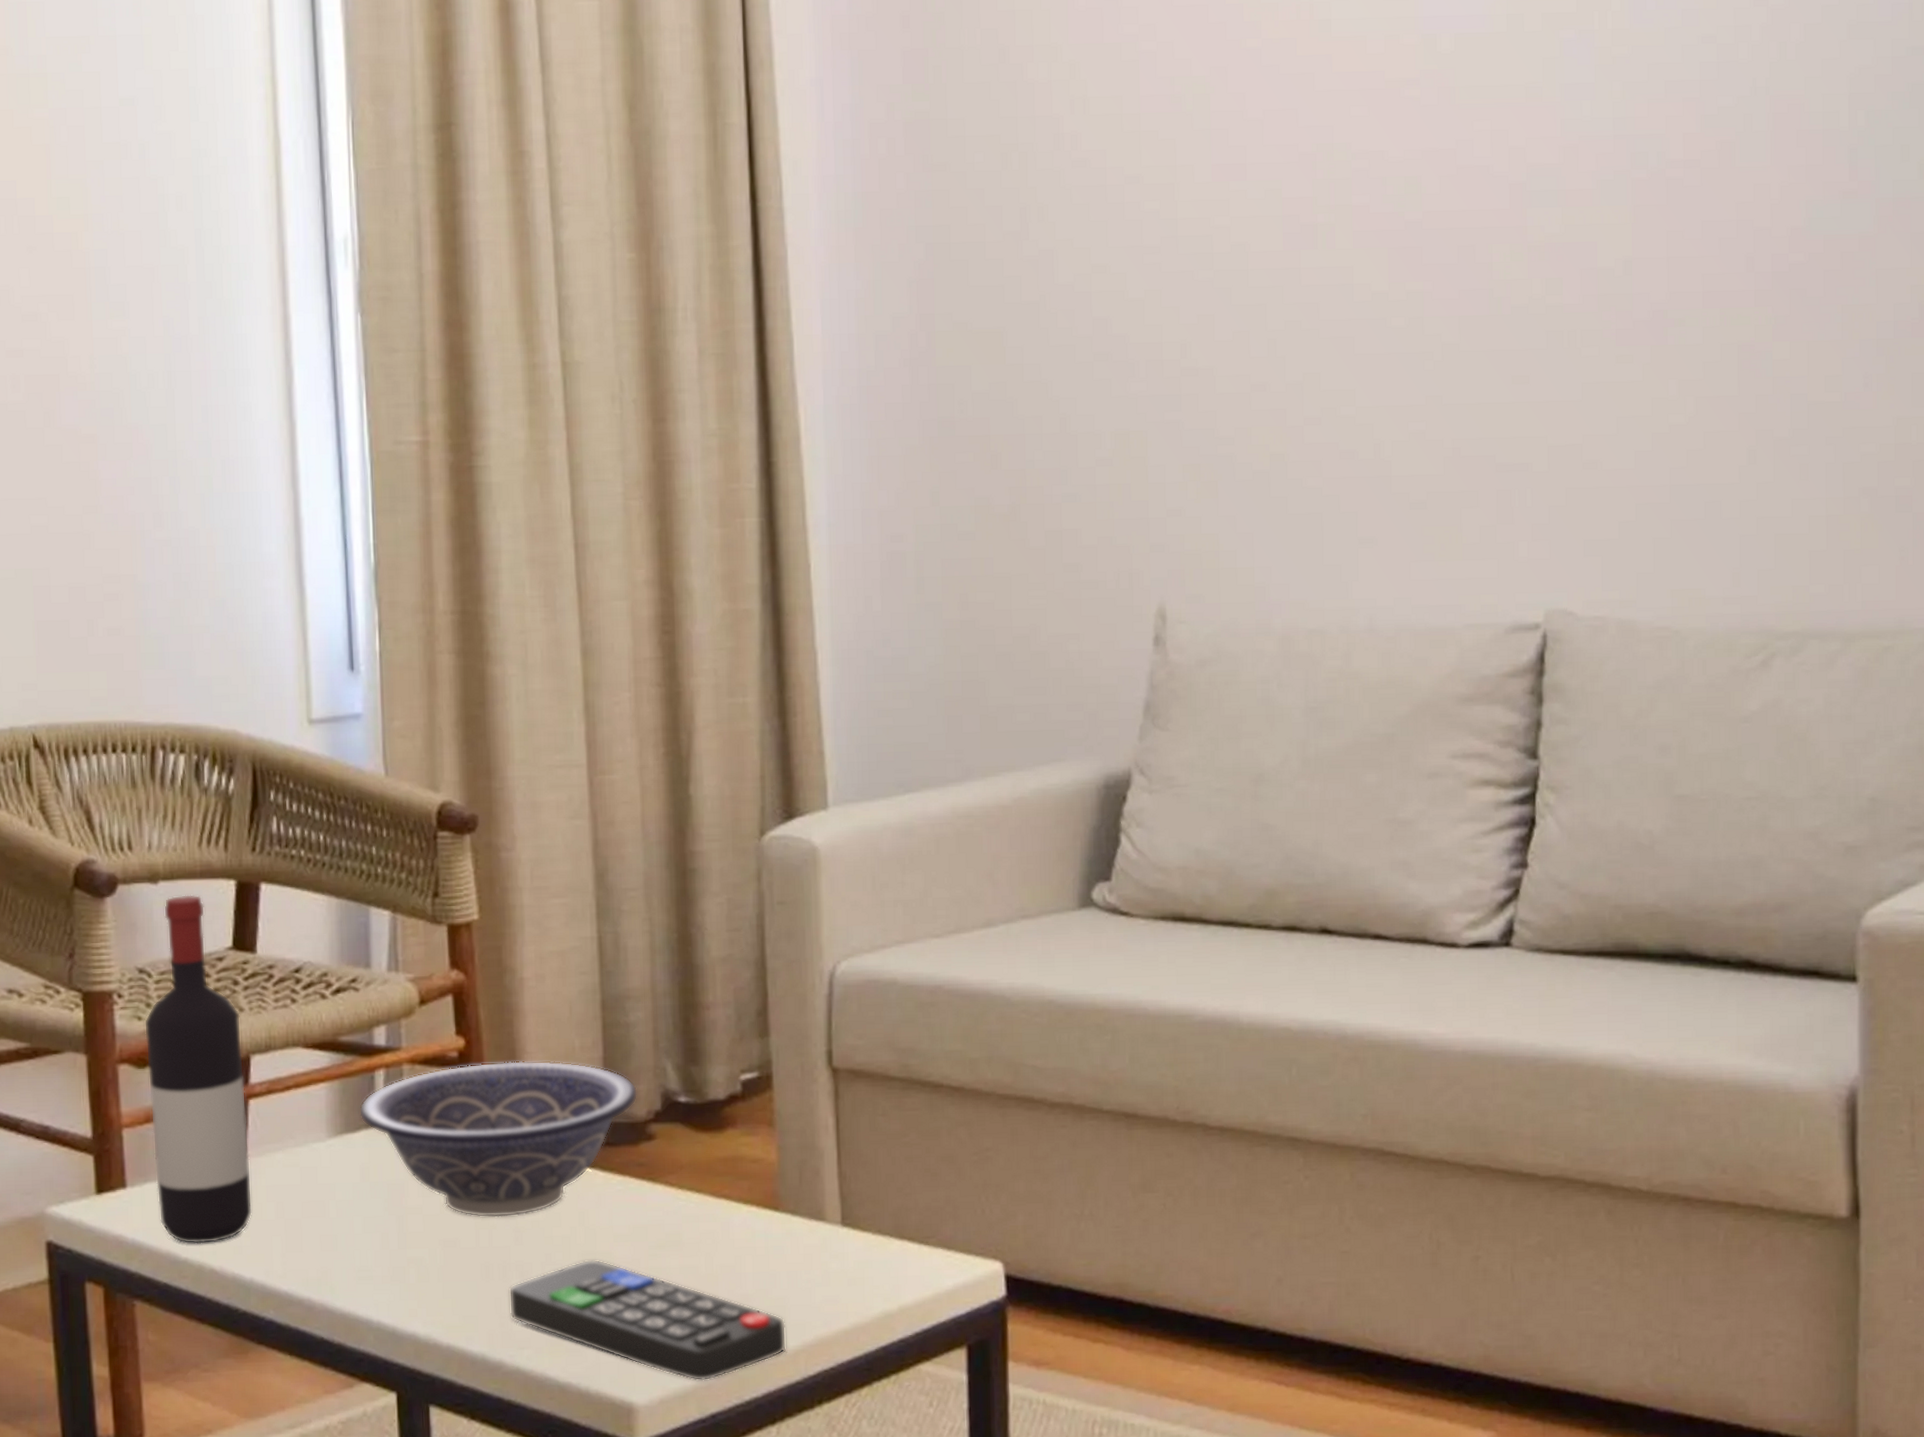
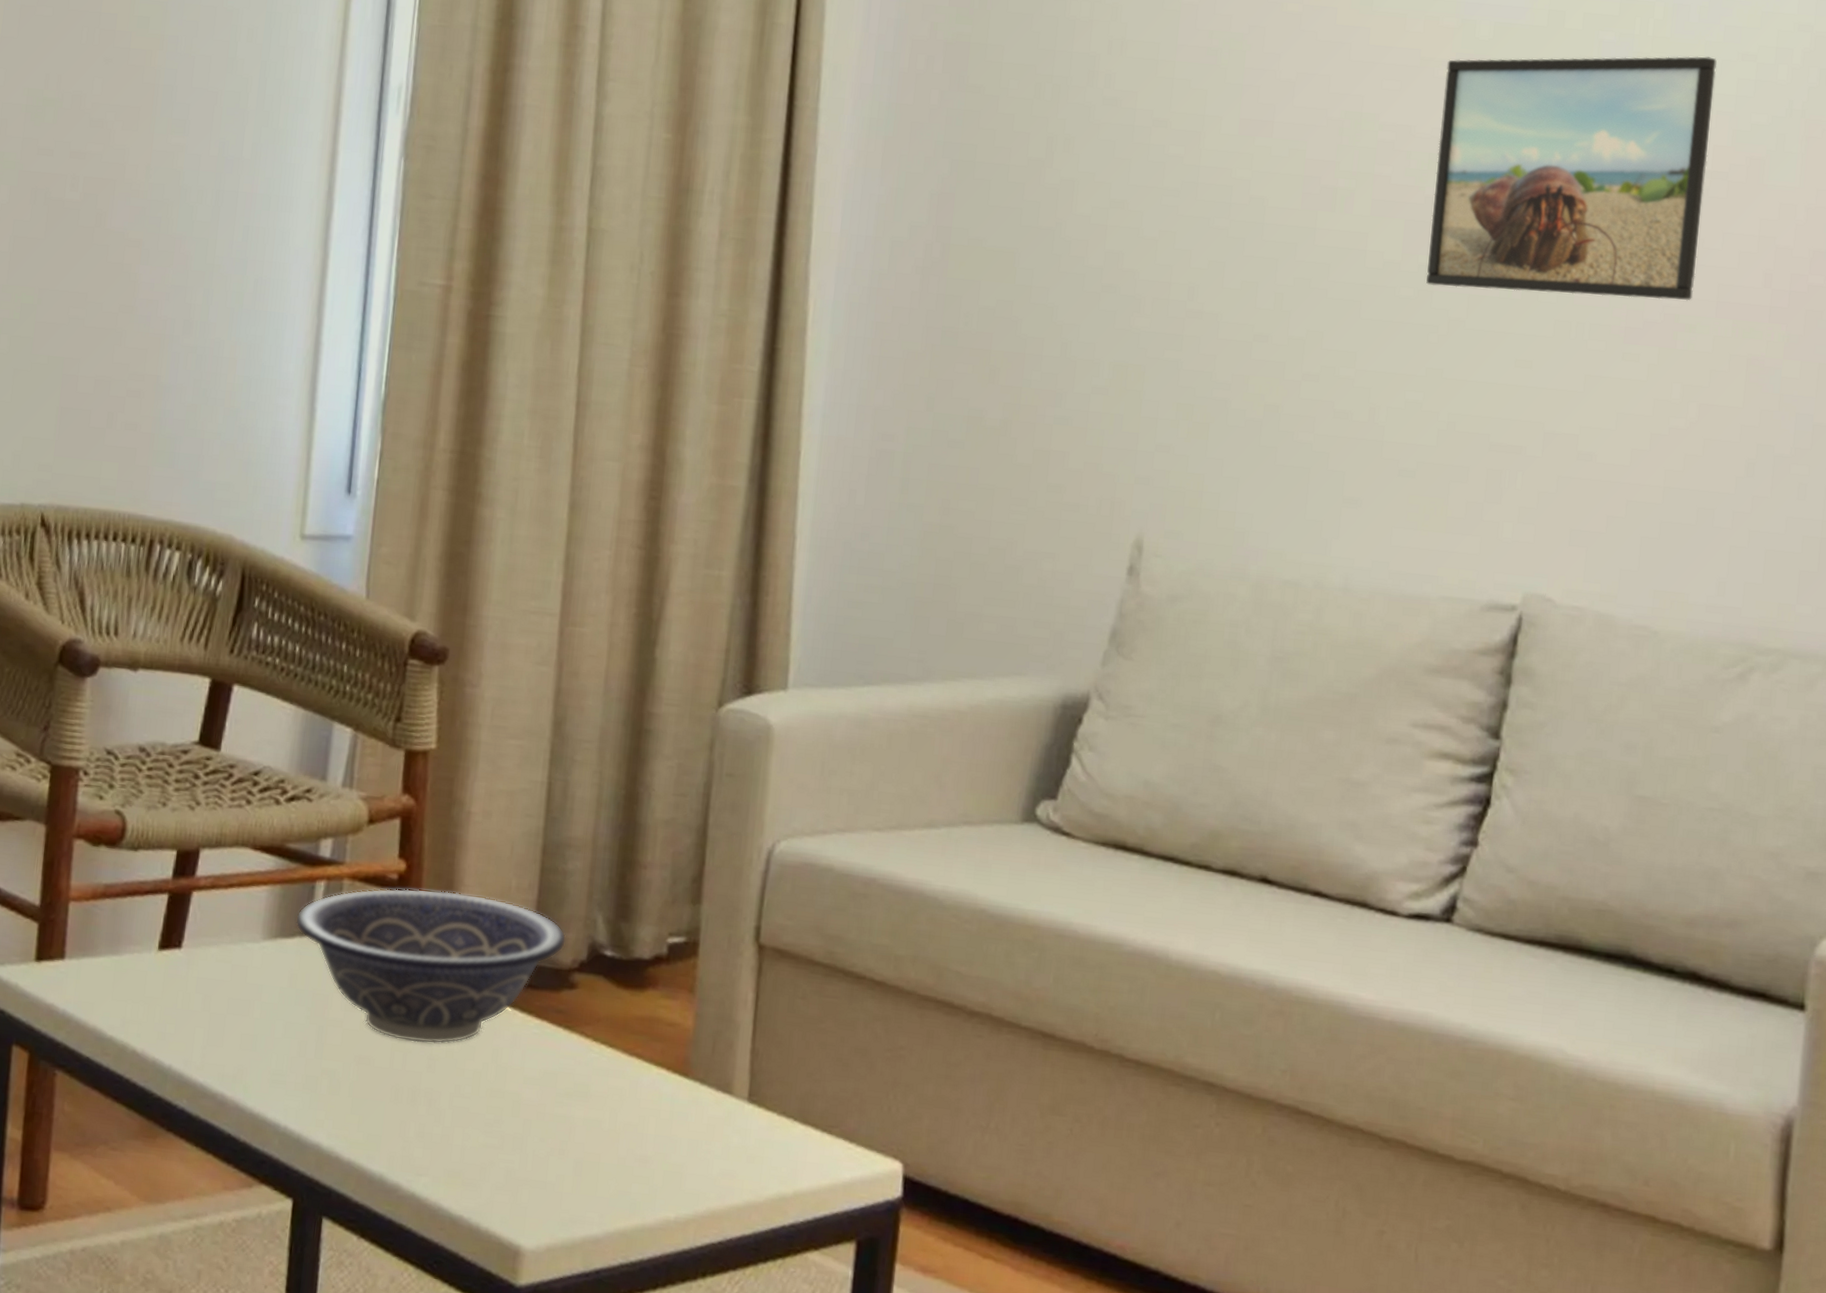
wine bottle: present [143,894,253,1244] -> none [91,685,196,1026]
remote control: present [508,1259,787,1381] -> none [412,1096,681,1236]
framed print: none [1412,44,1679,311] -> present [1426,56,1717,301]

